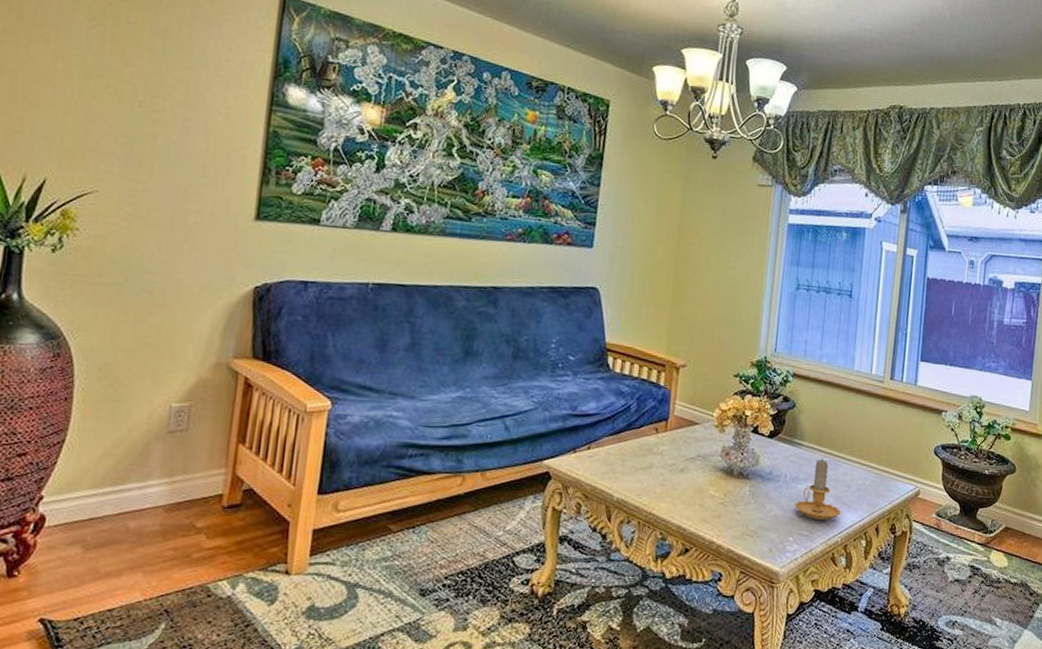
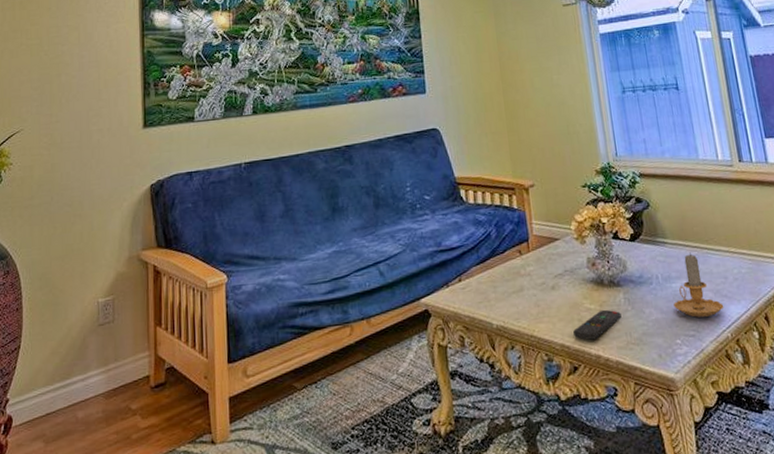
remote control: none [692,498,743,526] -> present [573,309,622,340]

